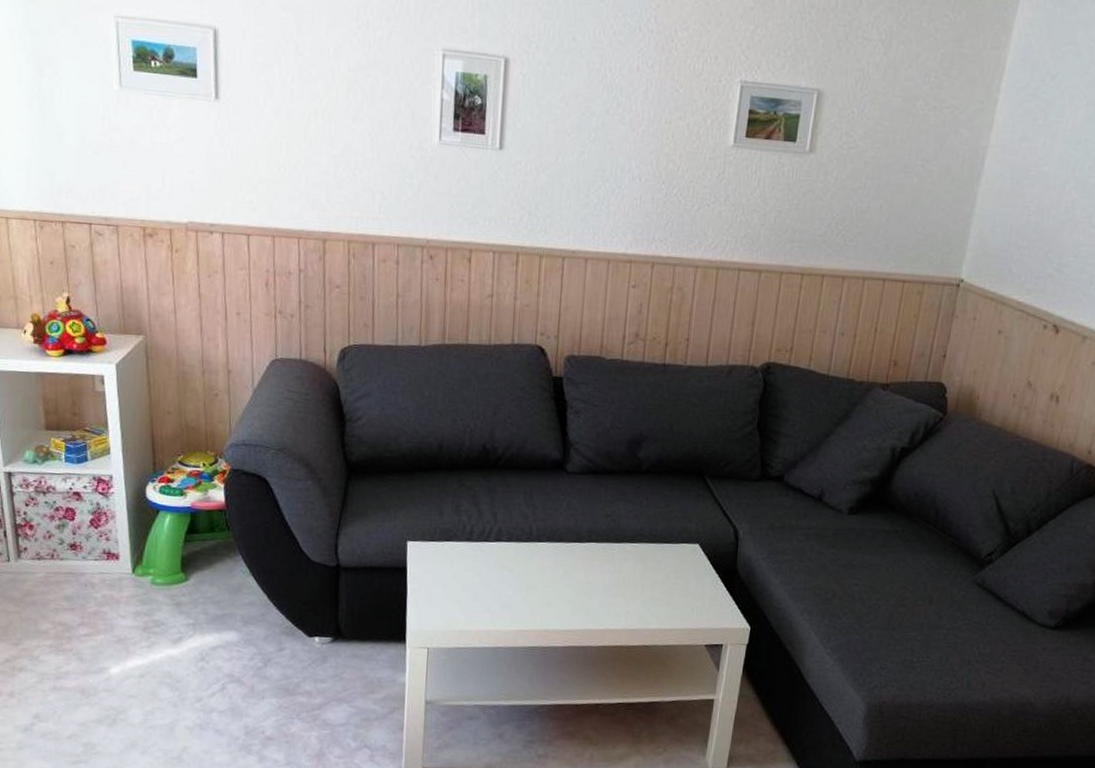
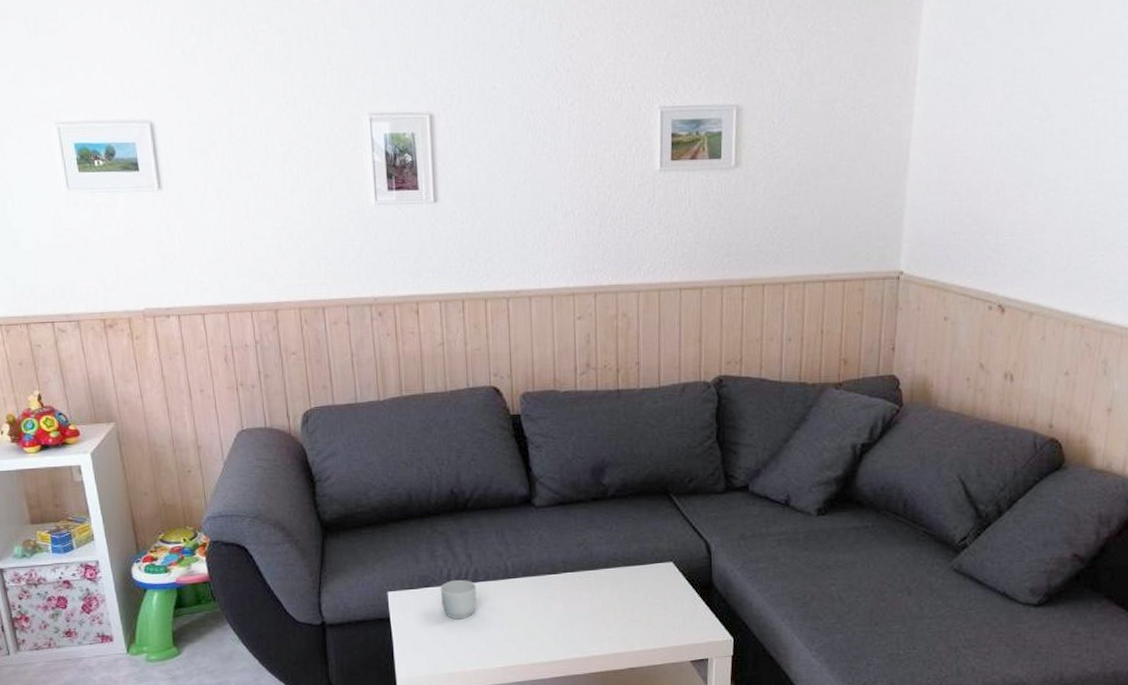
mug: none [461,537,499,578] -> present [440,580,477,620]

